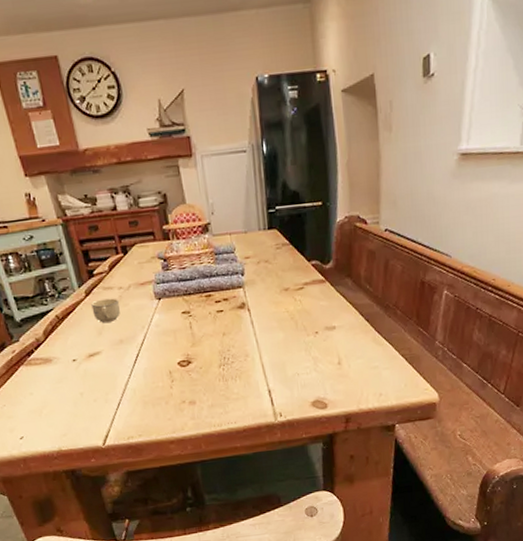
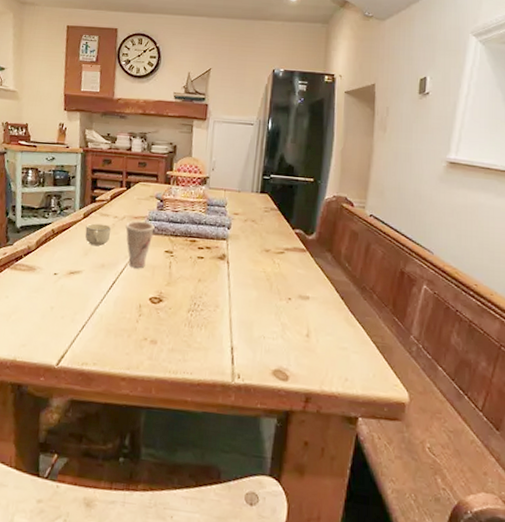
cup: none [133,286,166,336] -> present [125,221,155,268]

